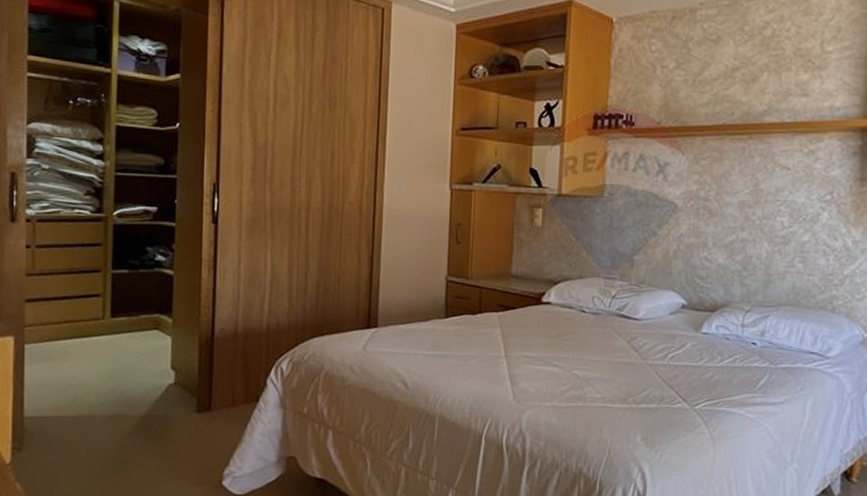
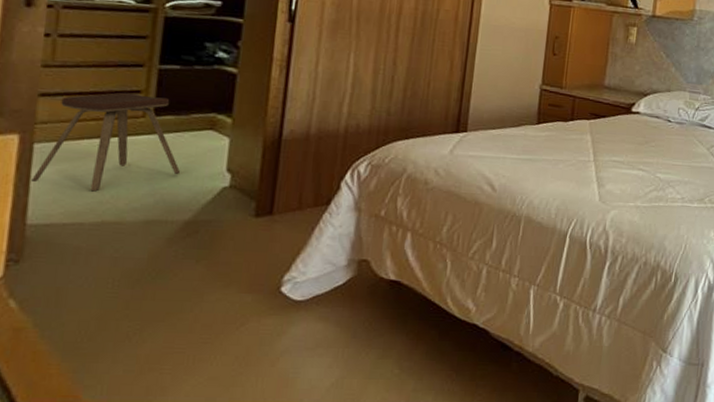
music stool: none [25,296,135,388] -> present [32,92,181,192]

